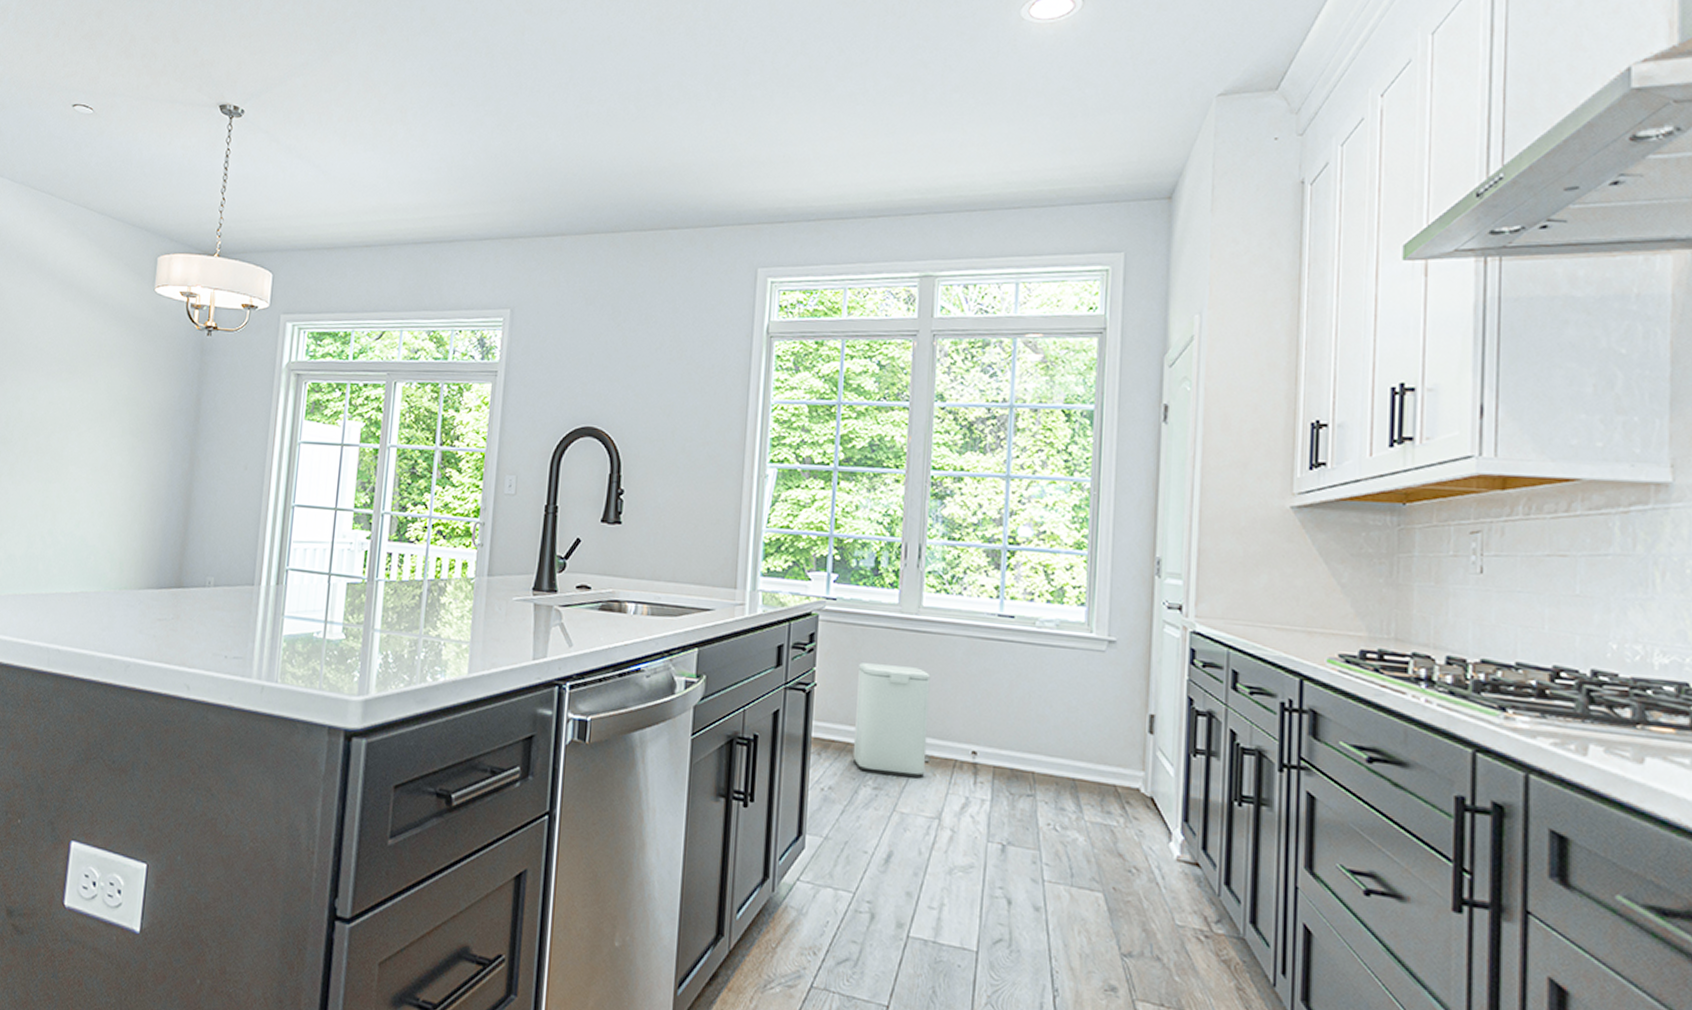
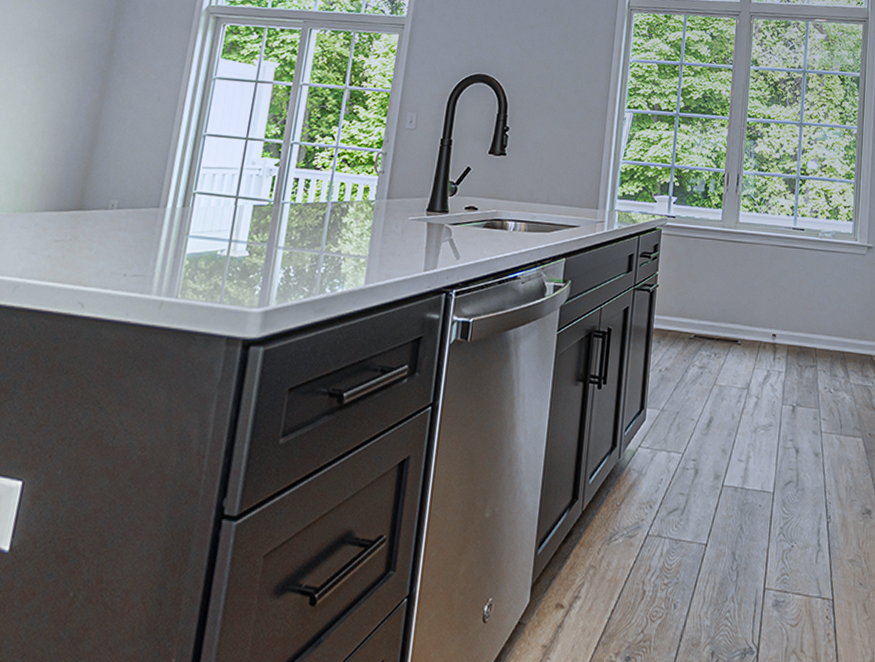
pedal bin: present [852,663,931,779] -> none [684,267,744,358]

